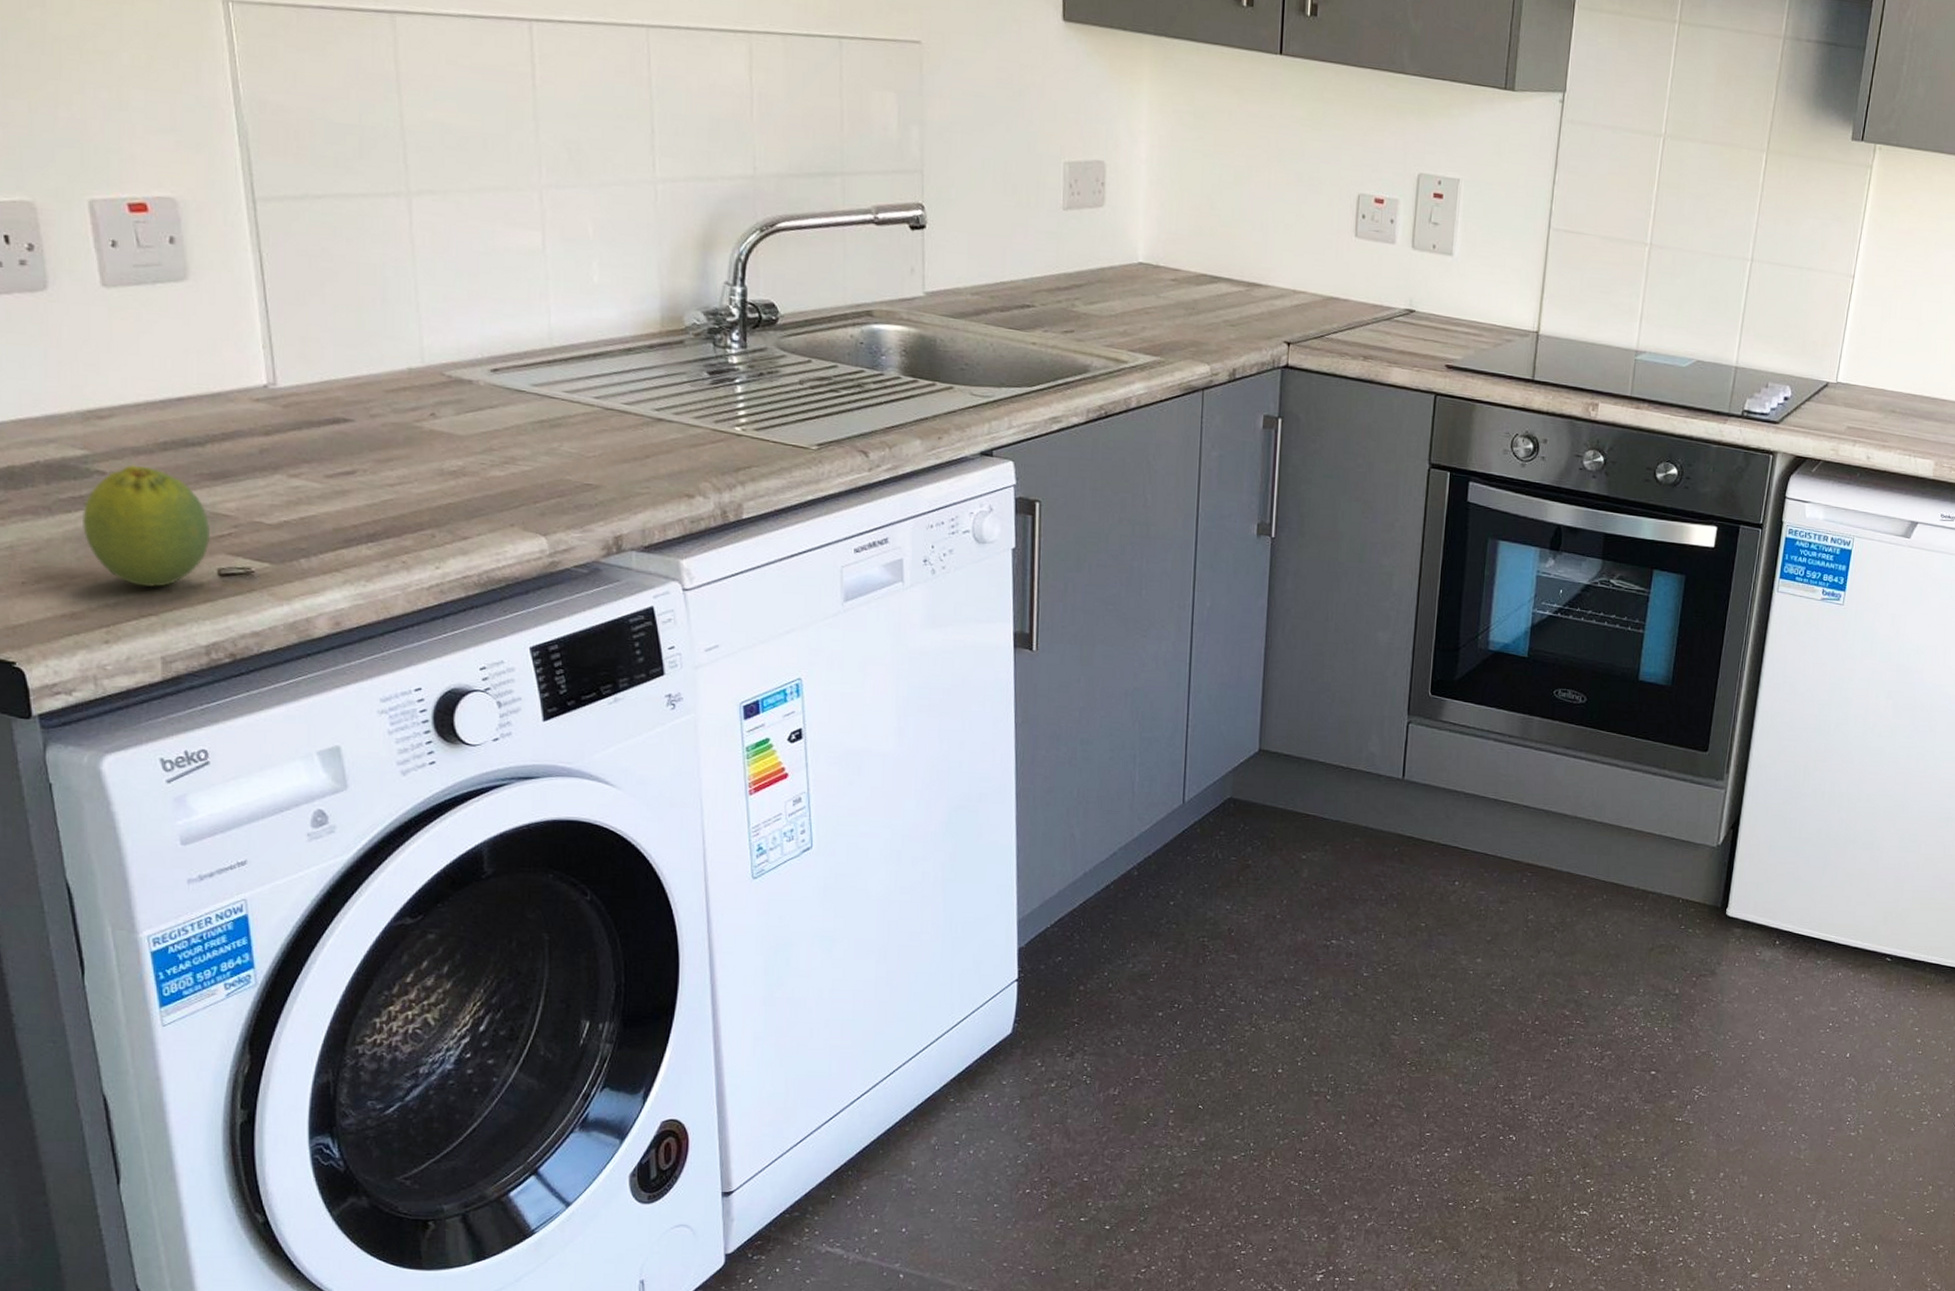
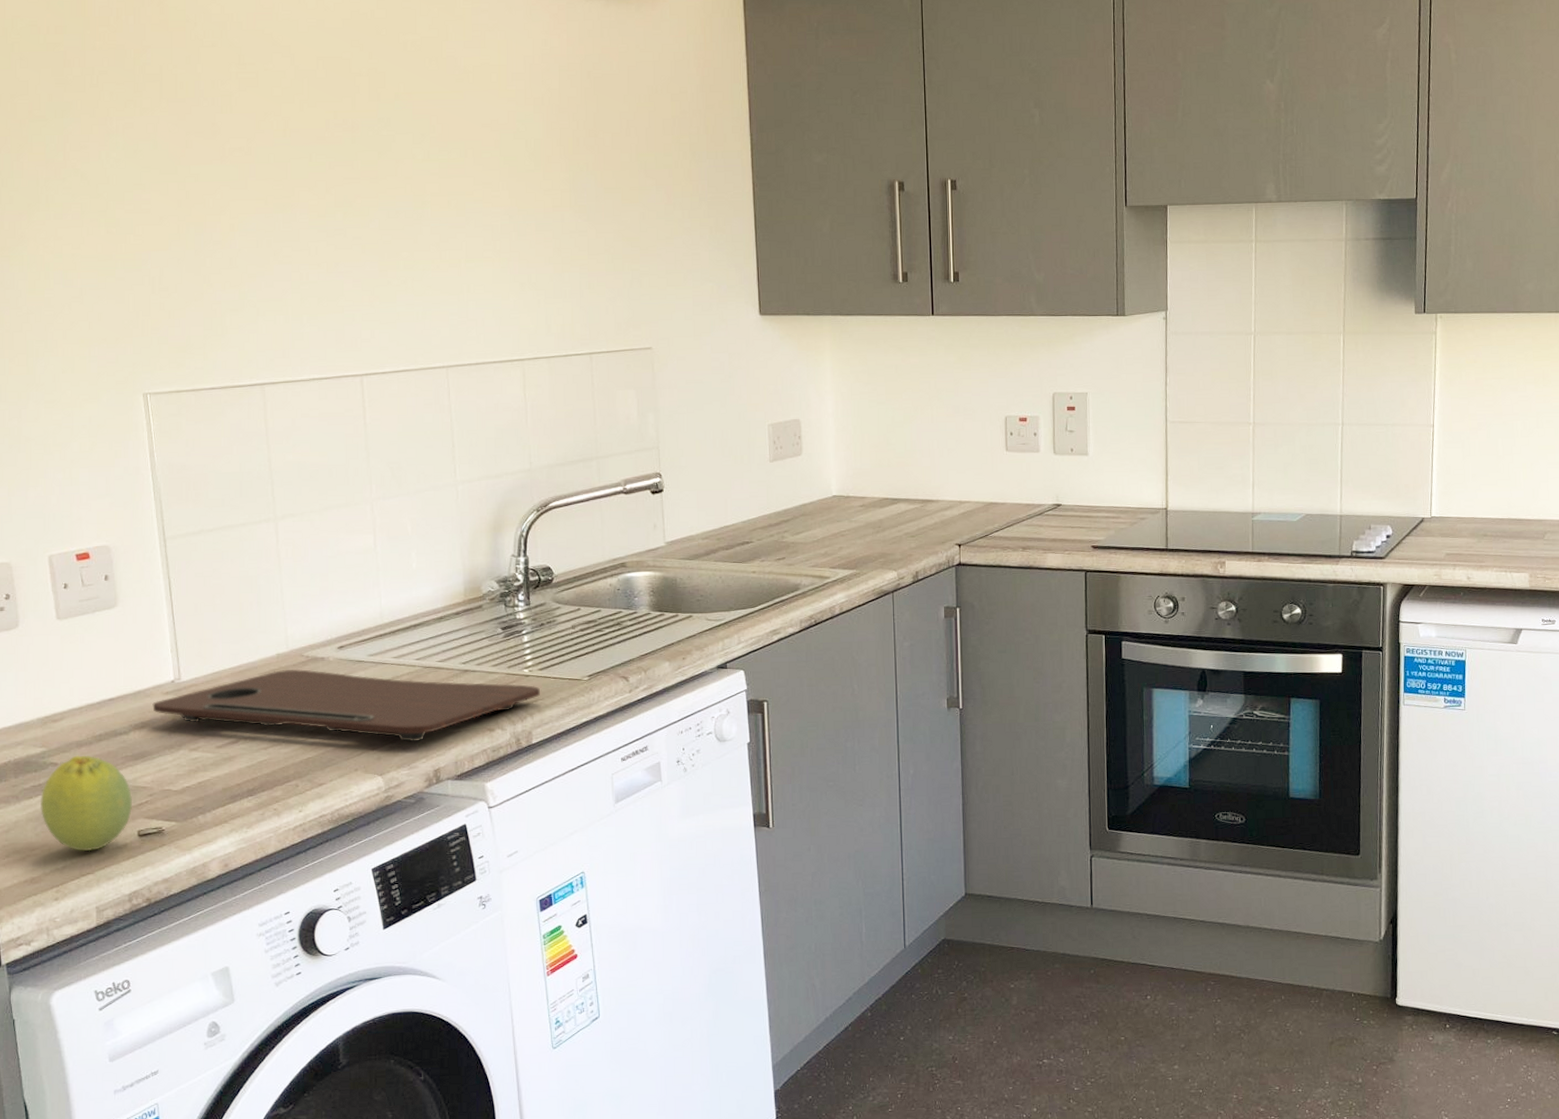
cutting board: none [237,389,755,499] -> present [152,668,540,742]

